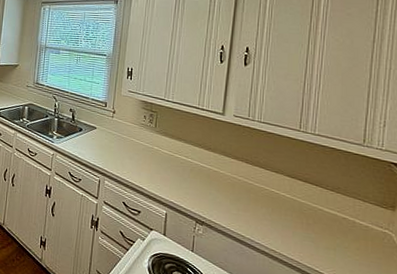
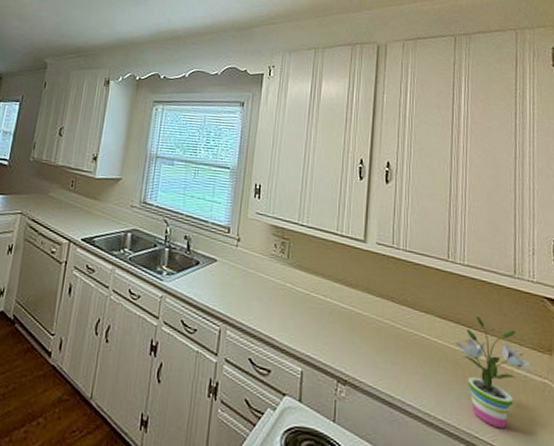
potted plant: none [302,176,374,266] -> present [455,315,533,429]

